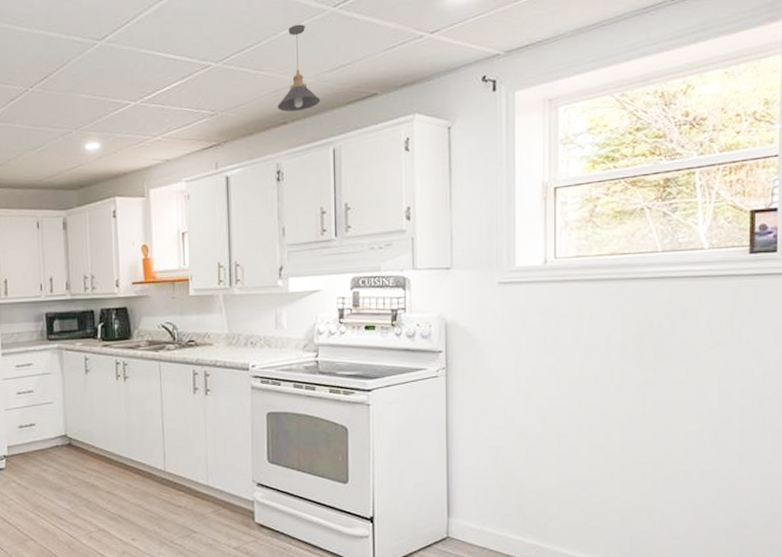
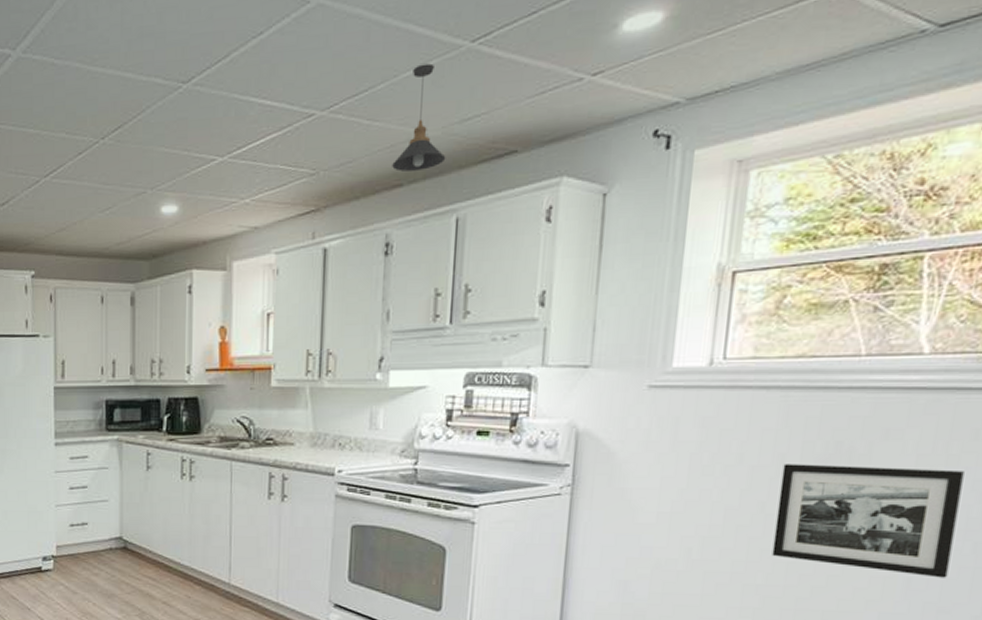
picture frame: none [609,340,746,429] -> present [772,464,964,578]

